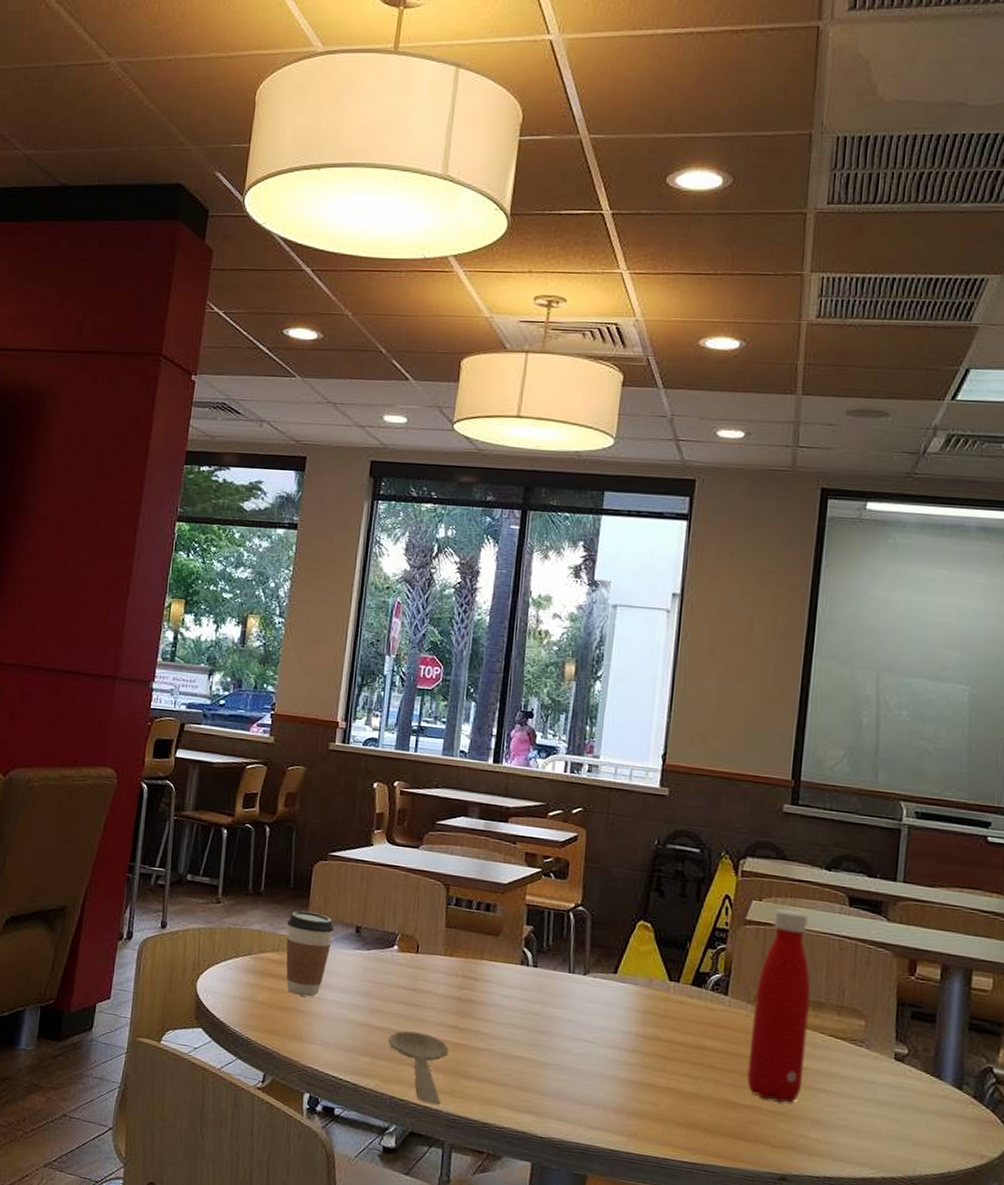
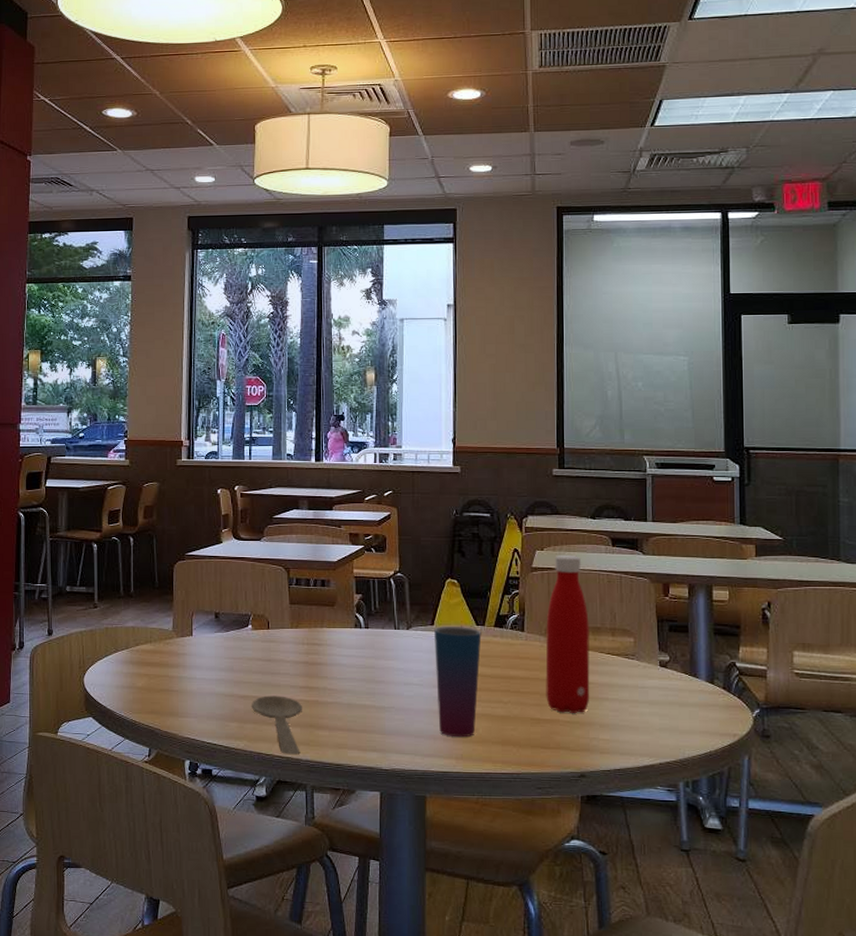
coffee cup: present [286,910,335,997] -> none [155,606,197,678]
cup: none [611,976,675,1112] -> present [434,627,482,738]

